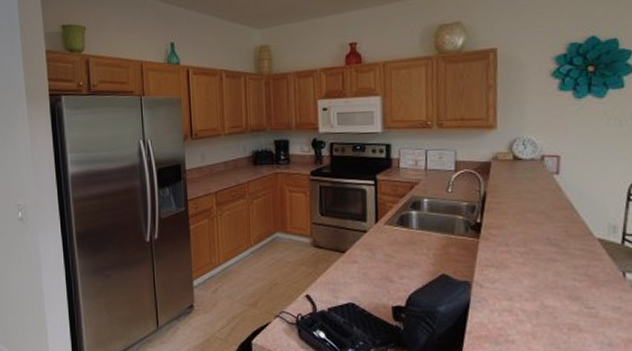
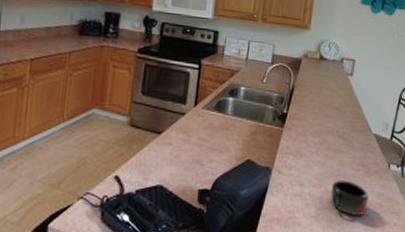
mug: none [548,293,601,334] -> present [330,180,369,216]

